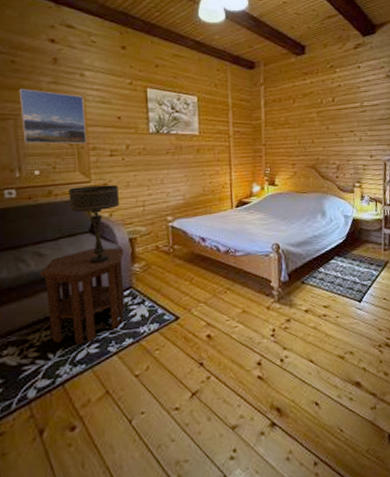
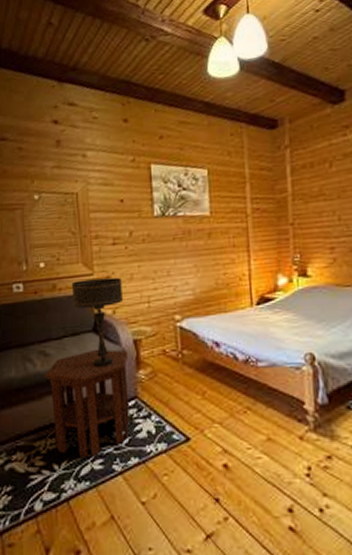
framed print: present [18,88,87,144] -> none [25,175,90,234]

